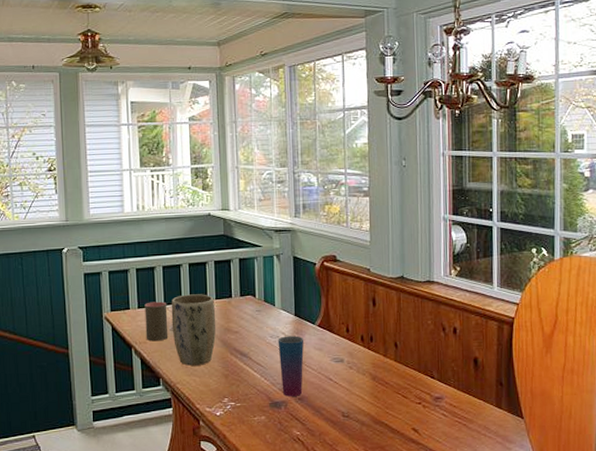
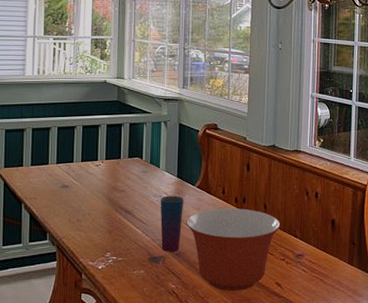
cup: present [144,301,169,341] -> none [36,160,59,197]
plant pot: present [171,294,216,366] -> none [62,154,105,221]
mixing bowl: none [308,348,415,438] -> present [186,208,281,291]

